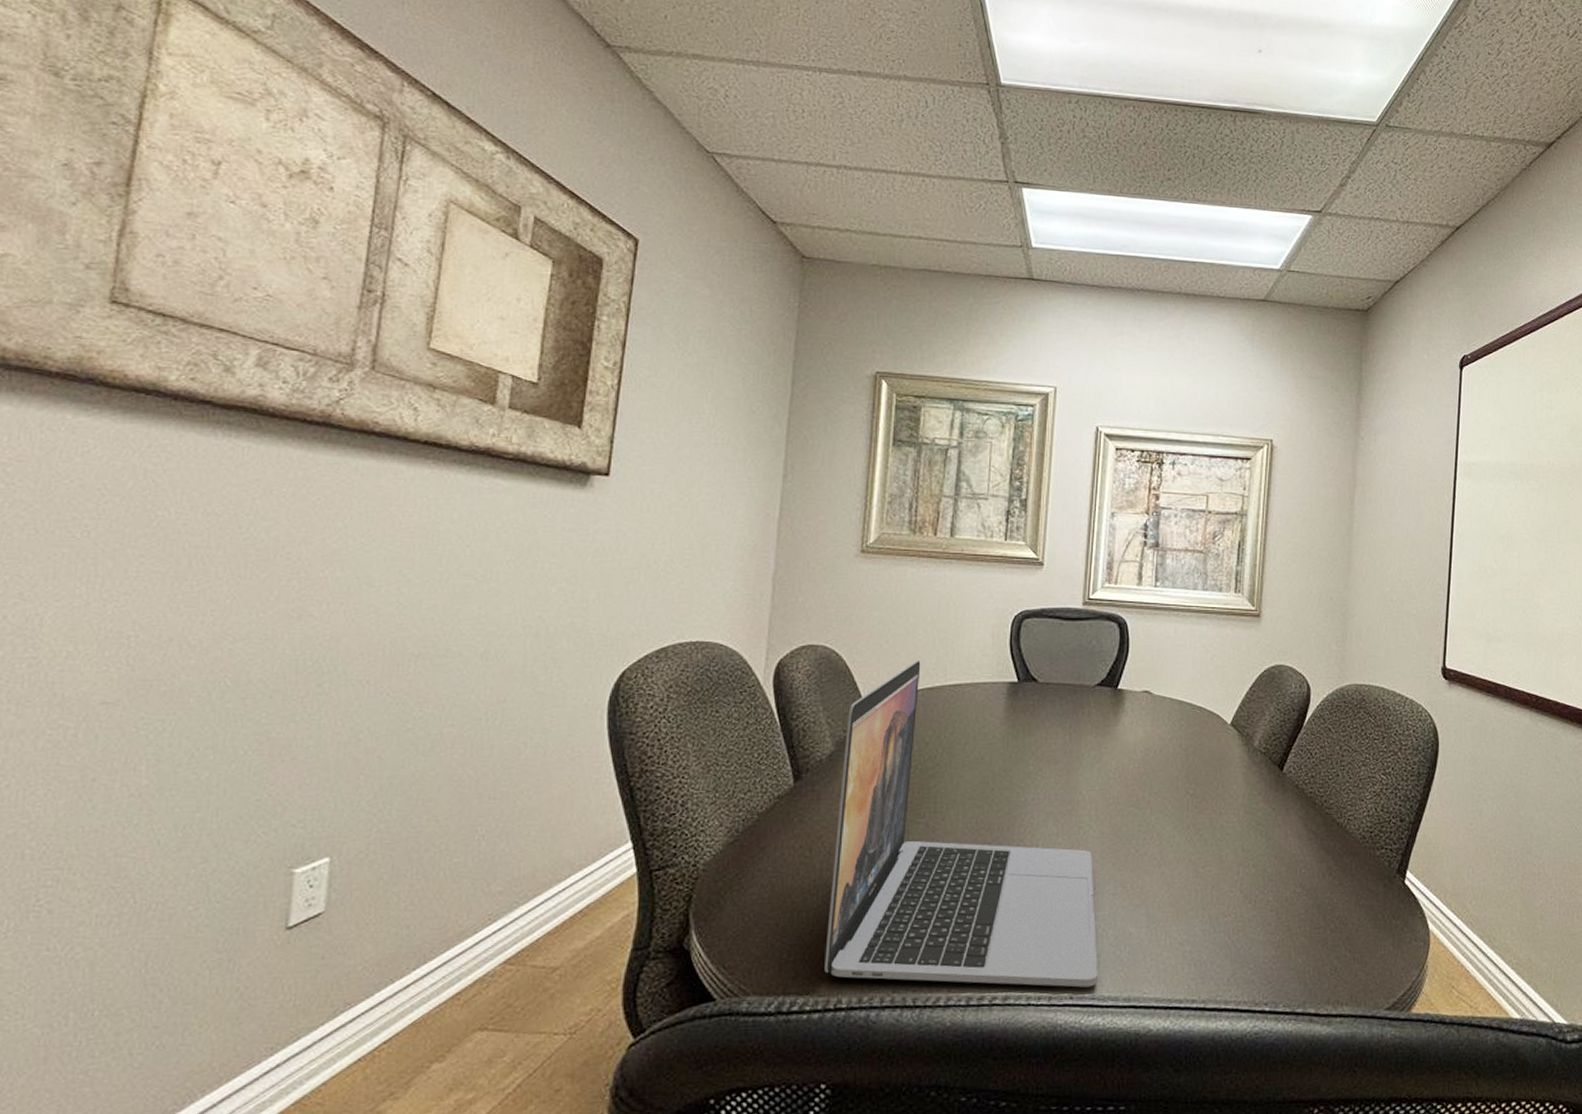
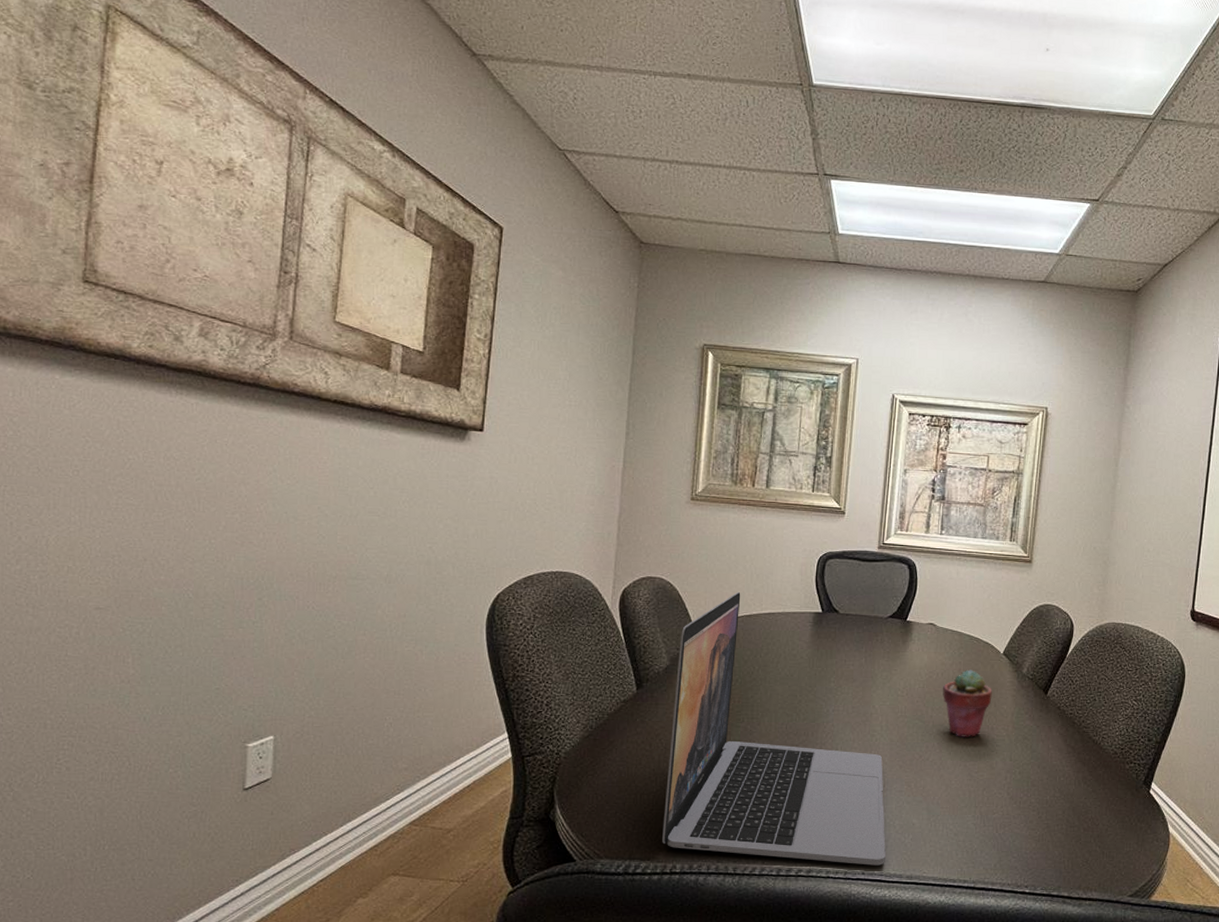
potted succulent: none [1162,744,1219,826] -> present [943,669,992,737]

